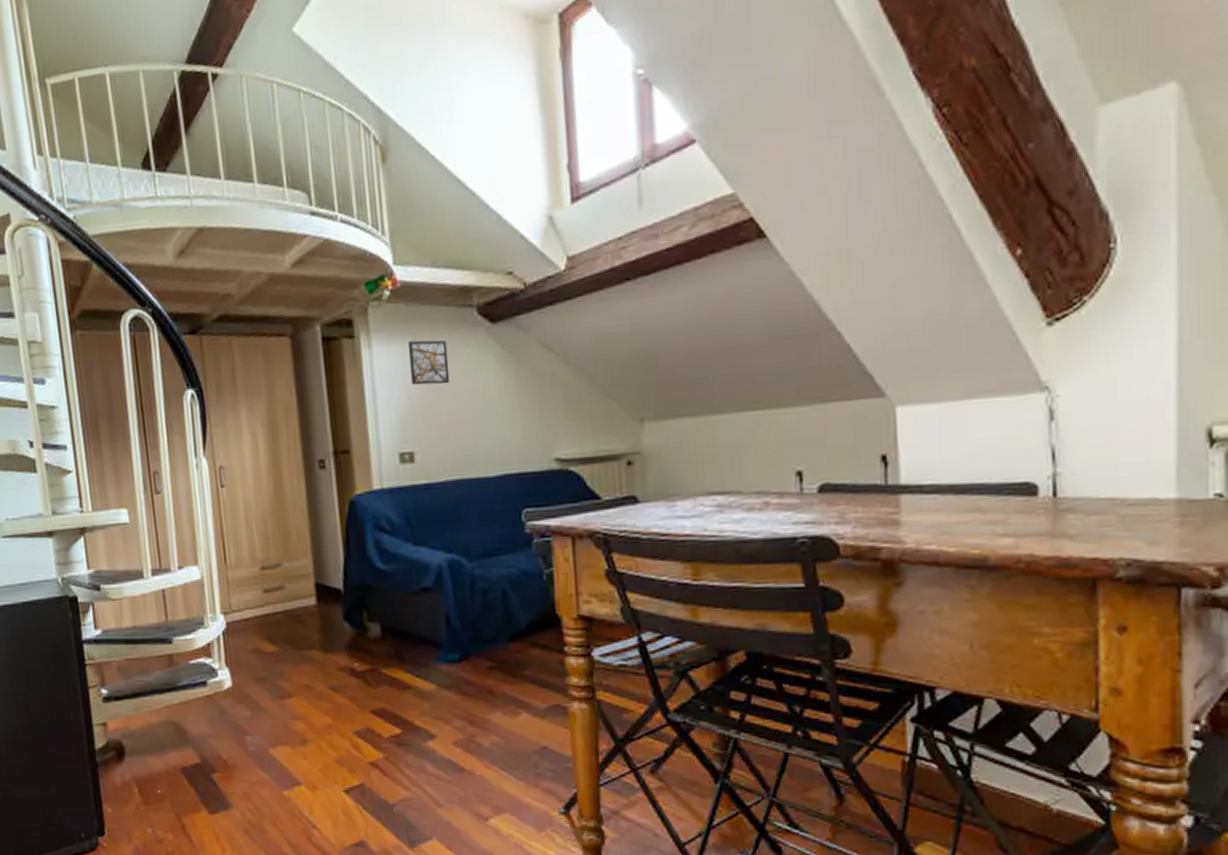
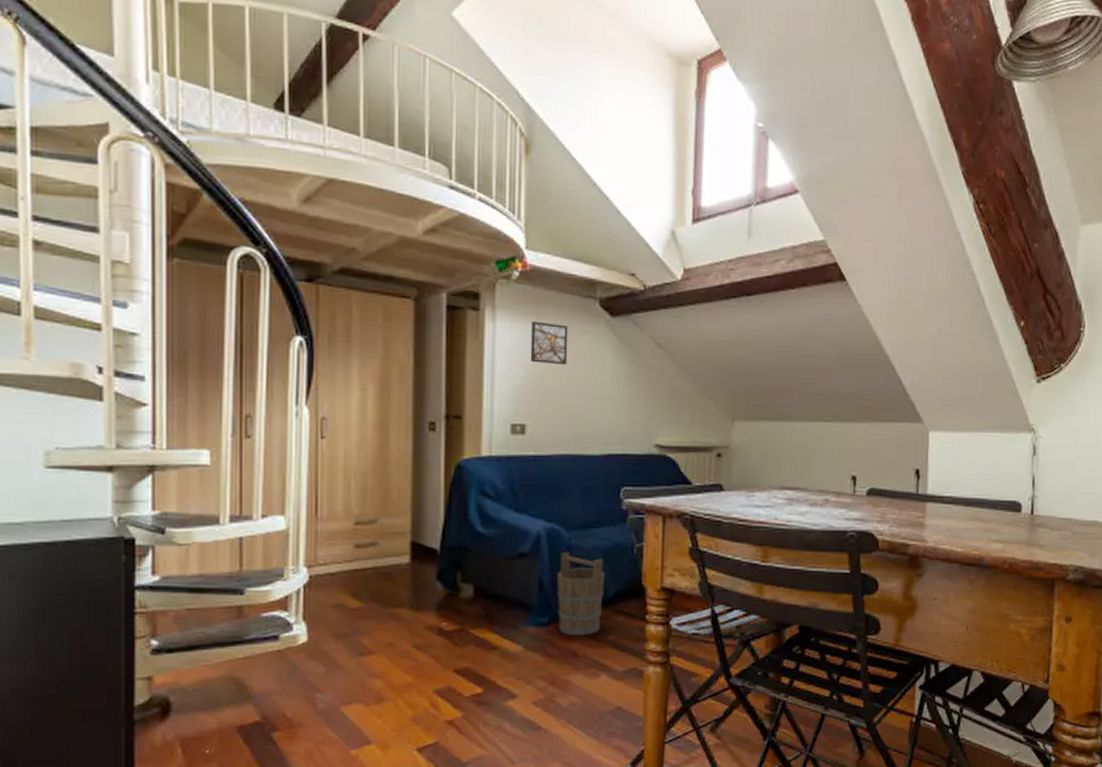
bucket: none [464,582,516,673] -> present [557,551,606,636]

